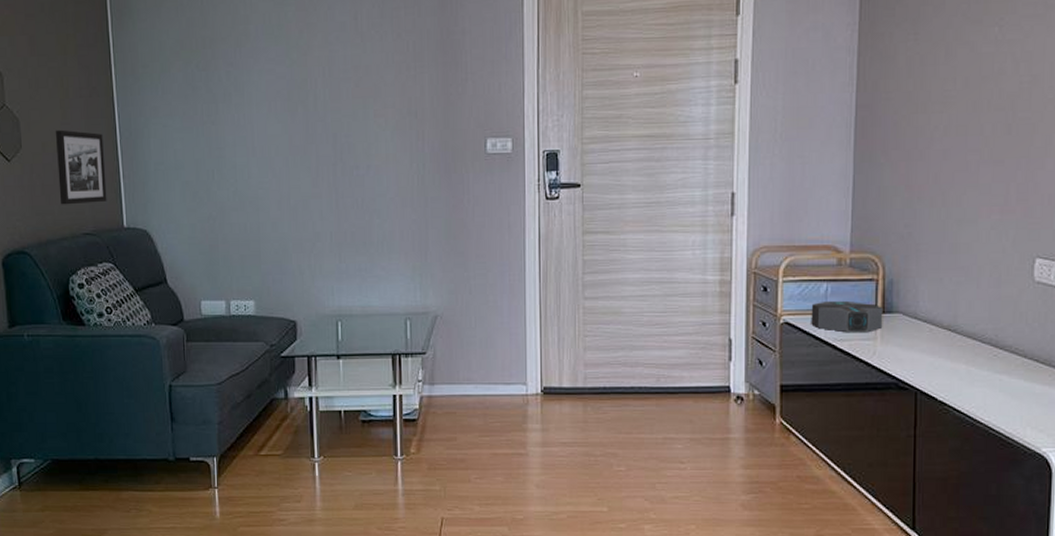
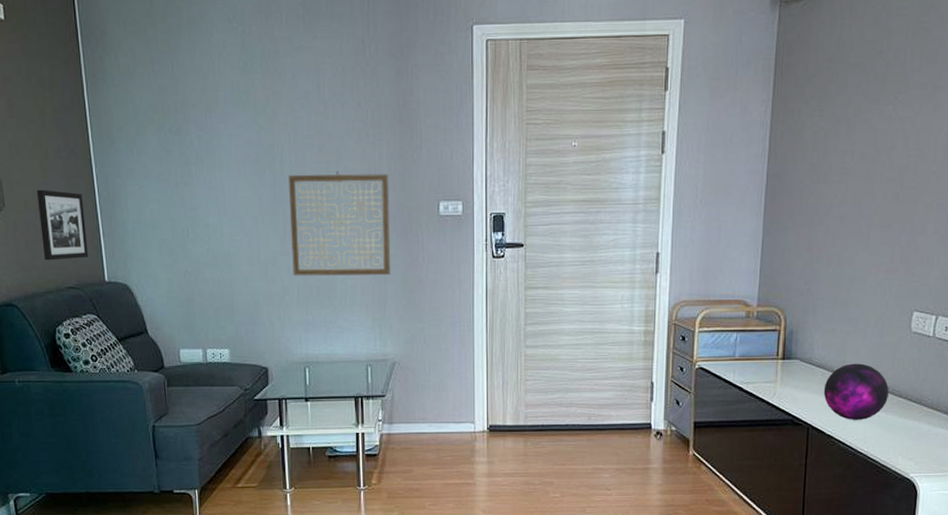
wall art: none [322,106,433,221] -> present [289,171,391,276]
speaker: present [811,300,883,333] -> none [722,348,783,377]
decorative orb: none [932,318,1011,384] -> present [823,363,889,420]

